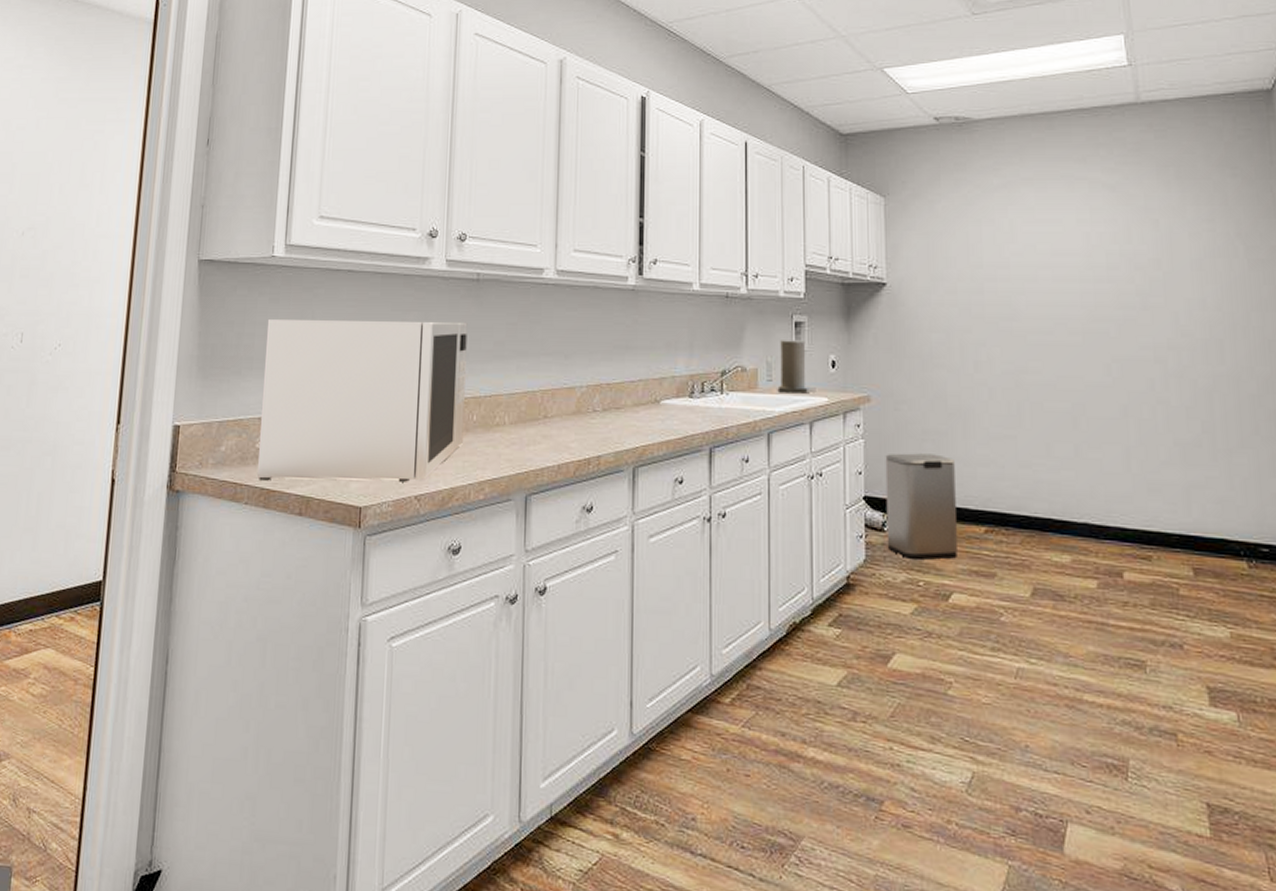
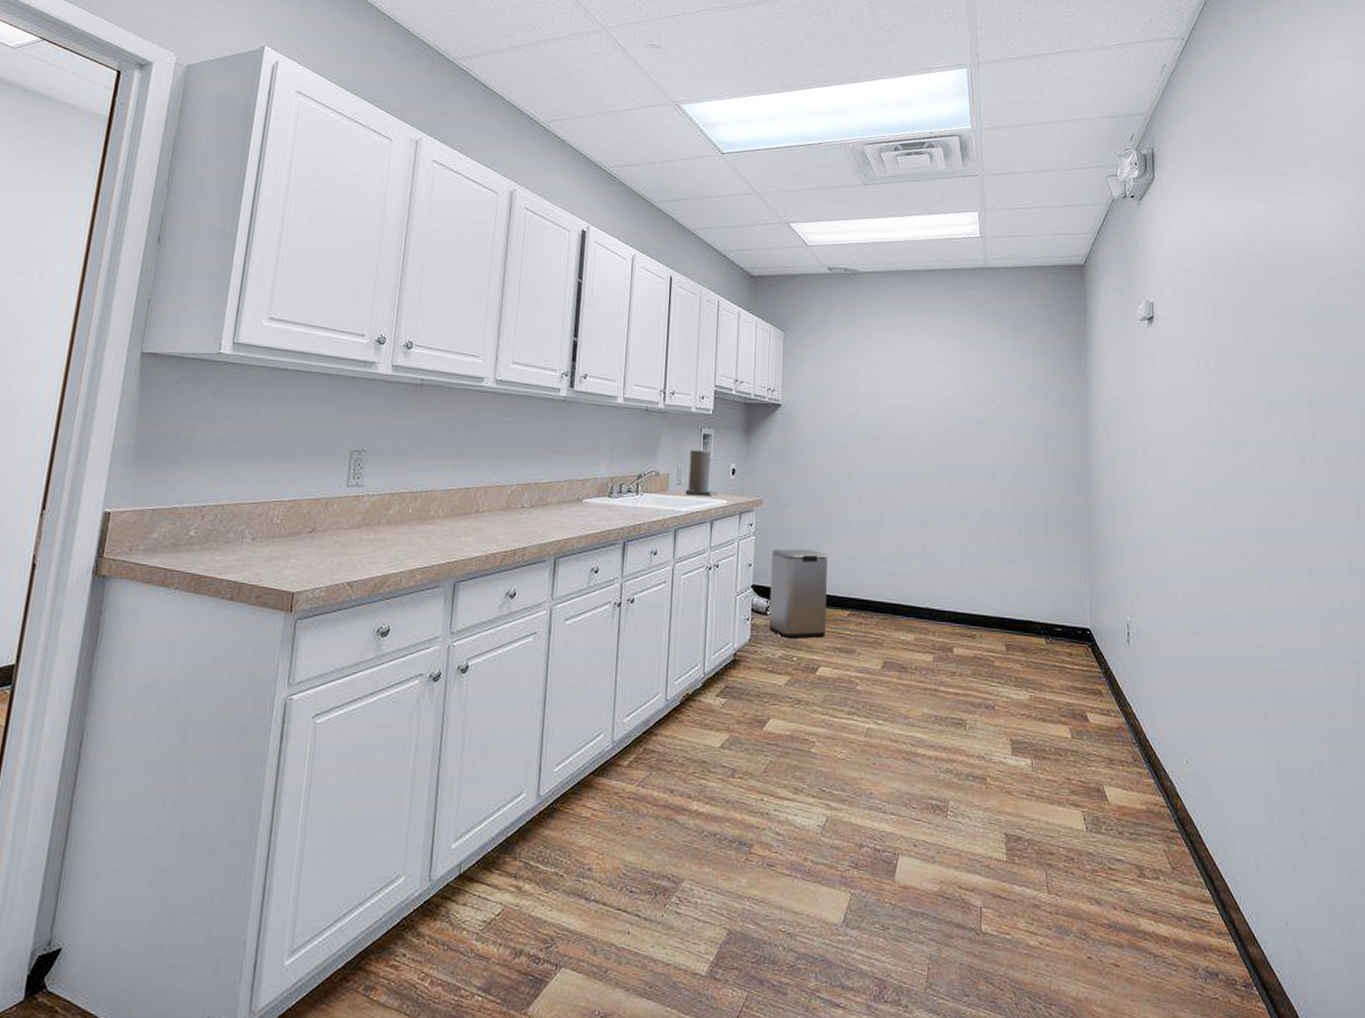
microwave: present [257,318,468,482] -> none [189,412,409,570]

